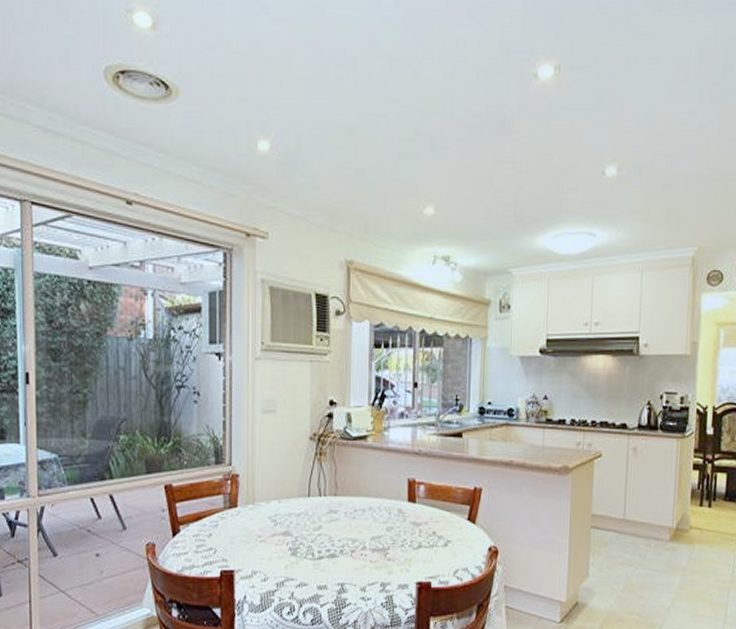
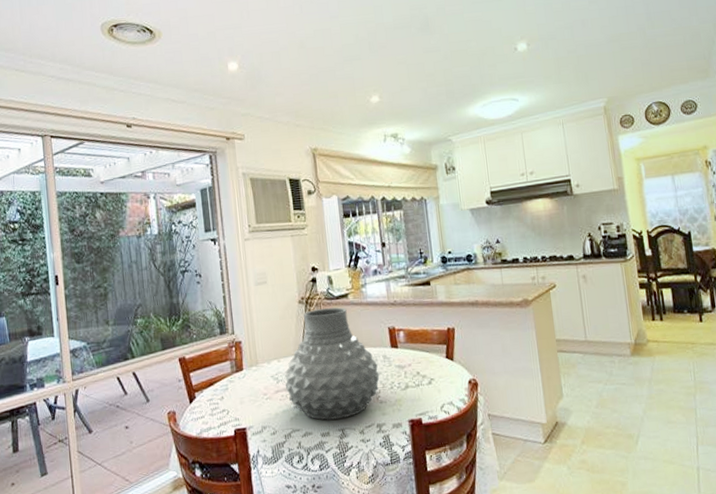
vase: none [283,448,391,573] -> present [285,307,380,420]

